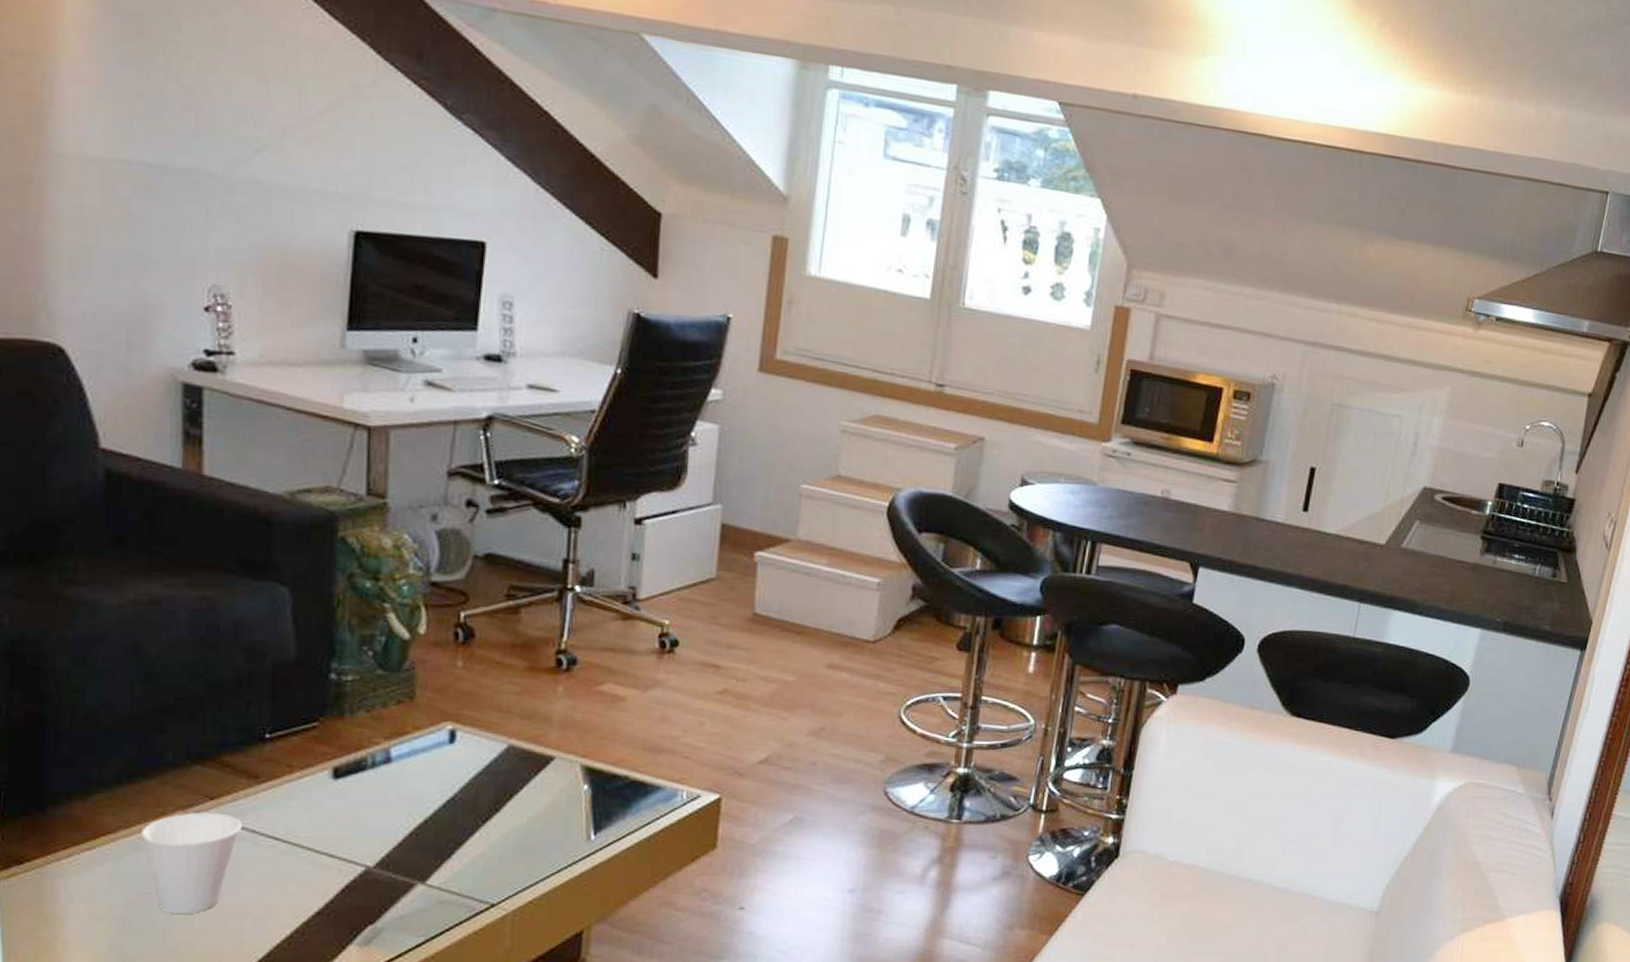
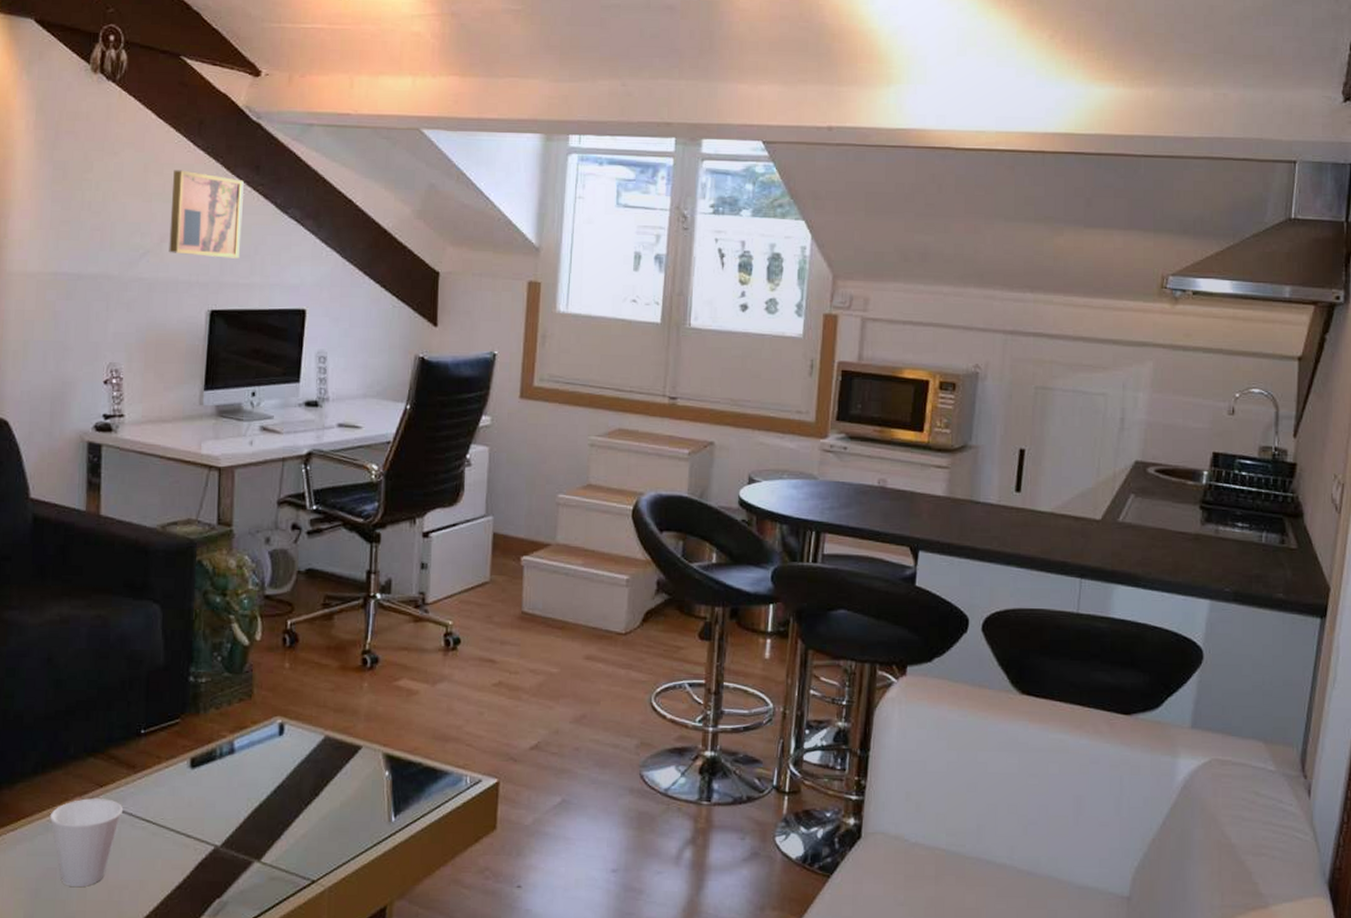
wall art: none [295,44,401,169] -> present [169,170,244,259]

